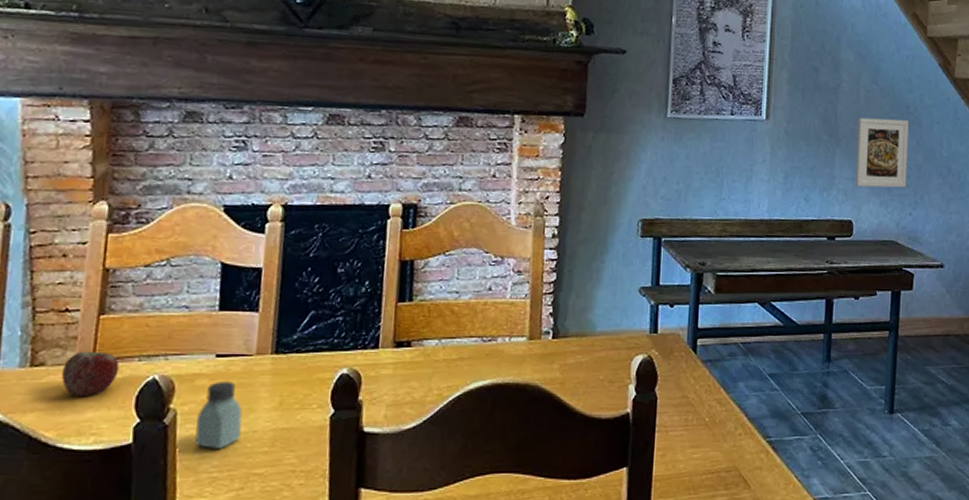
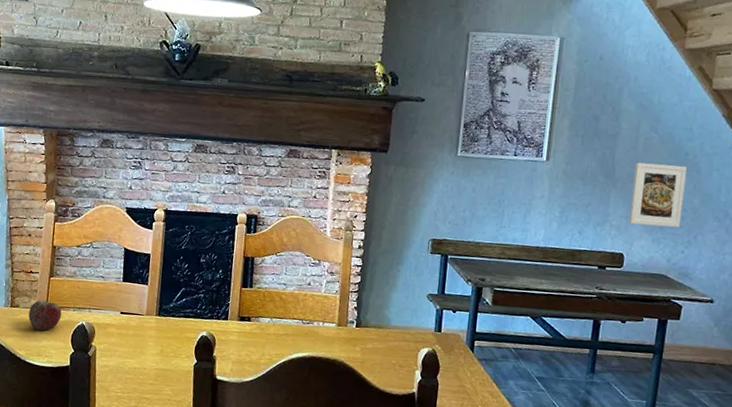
saltshaker: present [194,382,243,449] -> none [107,331,137,377]

